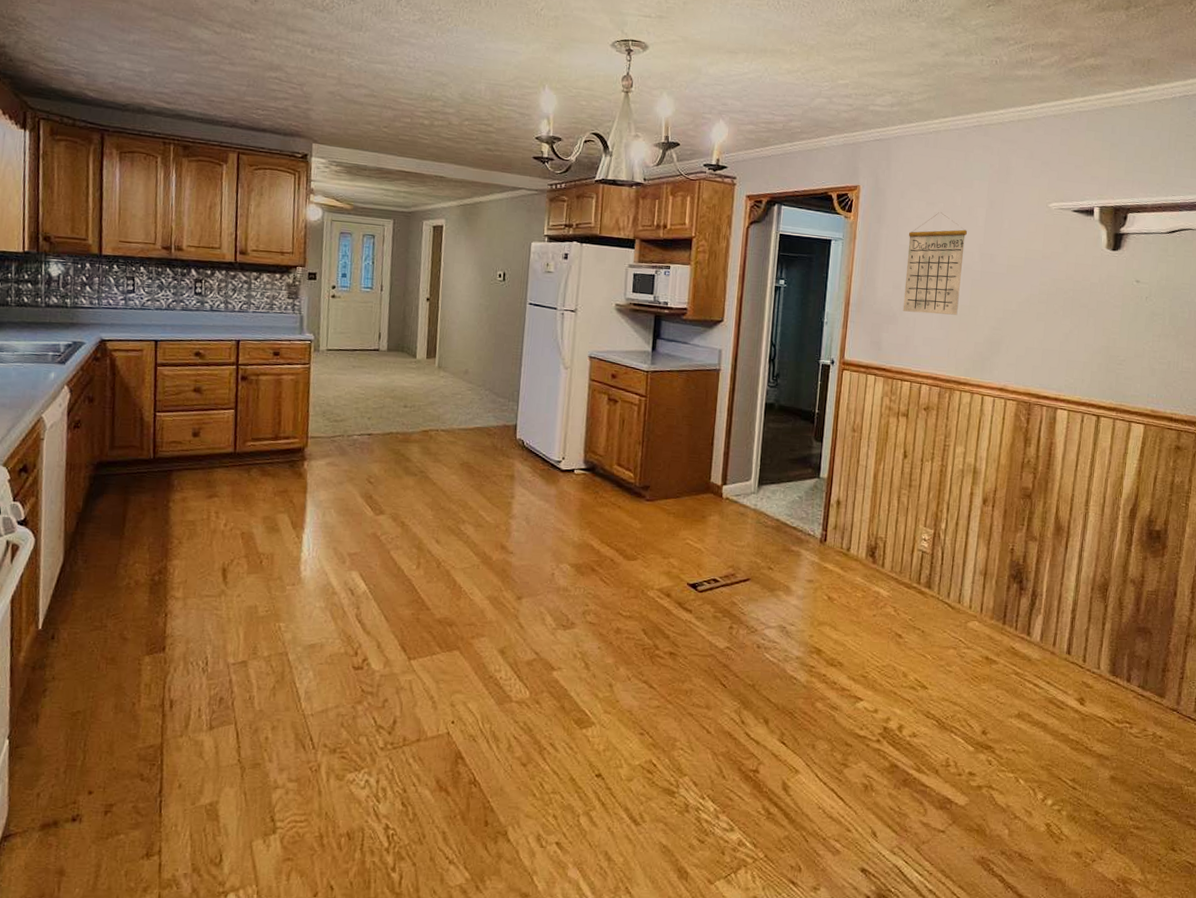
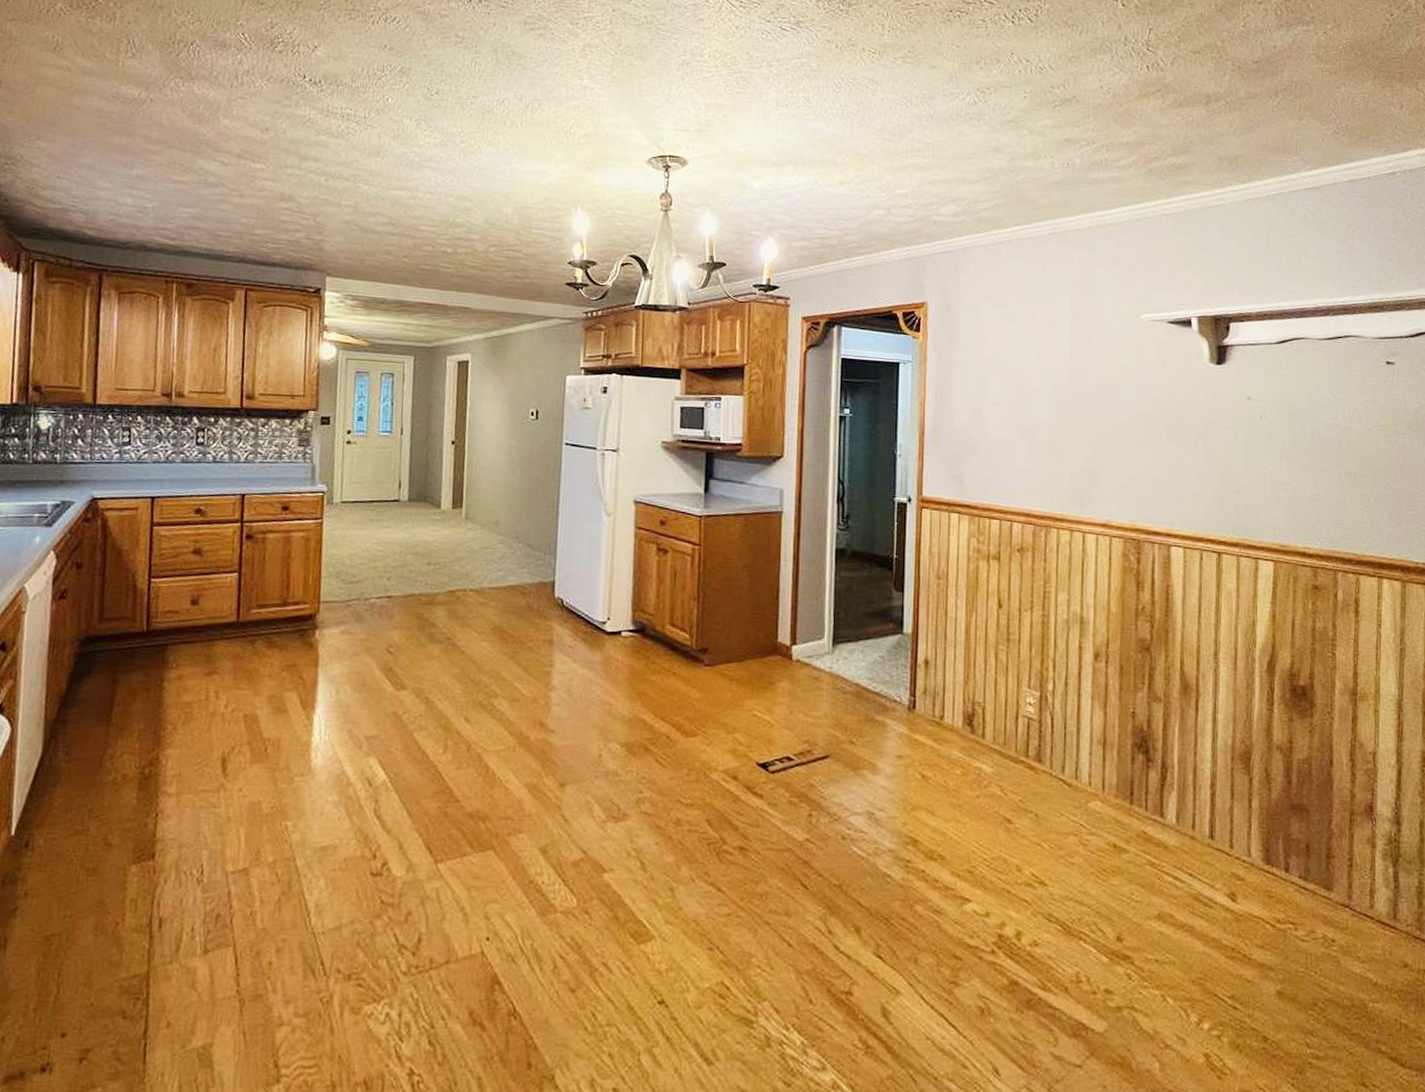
calendar: present [902,212,967,315] -> none [985,328,1051,443]

